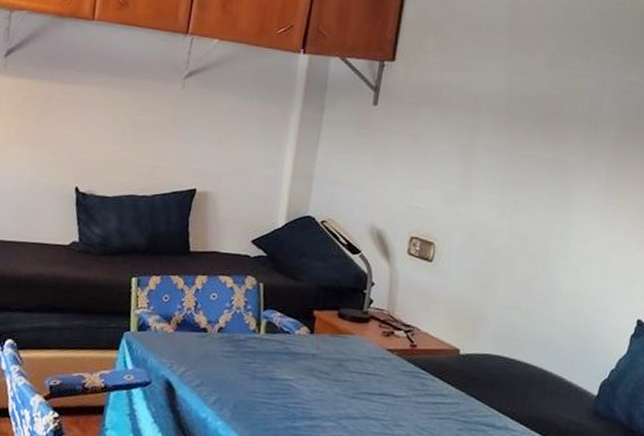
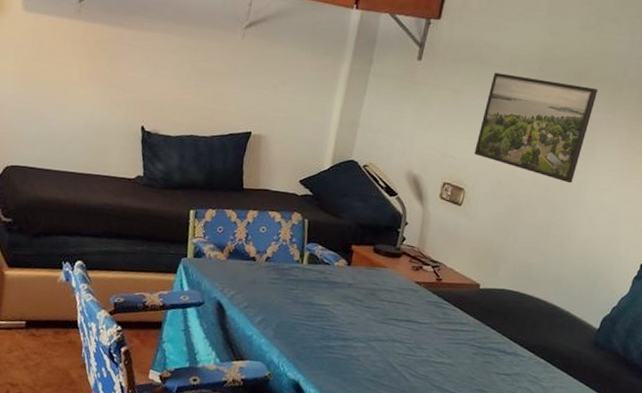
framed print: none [442,115,571,233] -> present [474,72,598,184]

